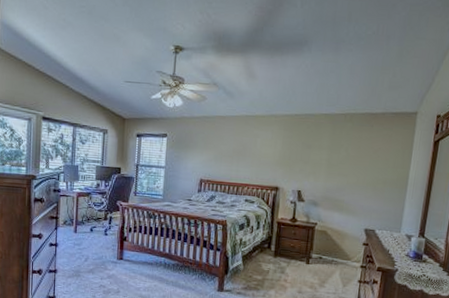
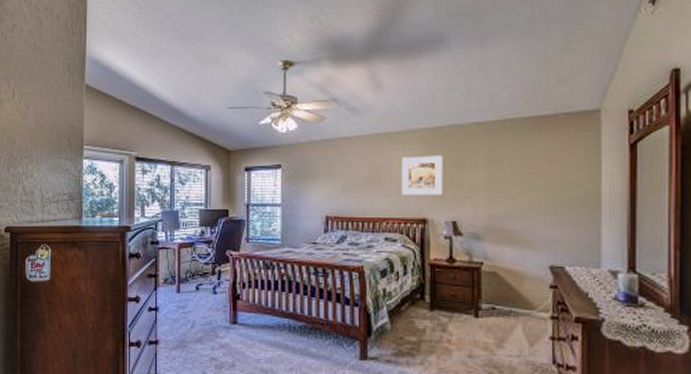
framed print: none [261,136,296,169] -> present [402,155,443,195]

